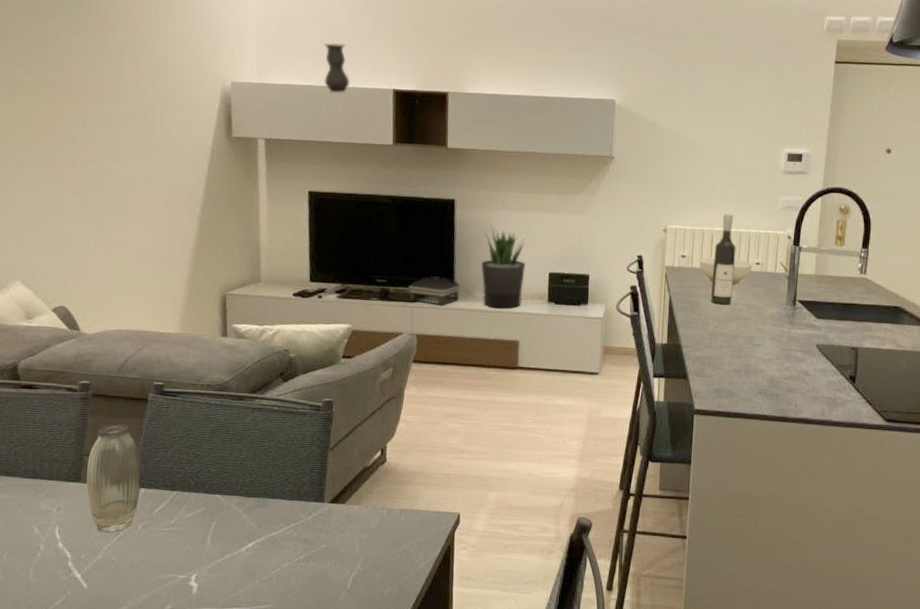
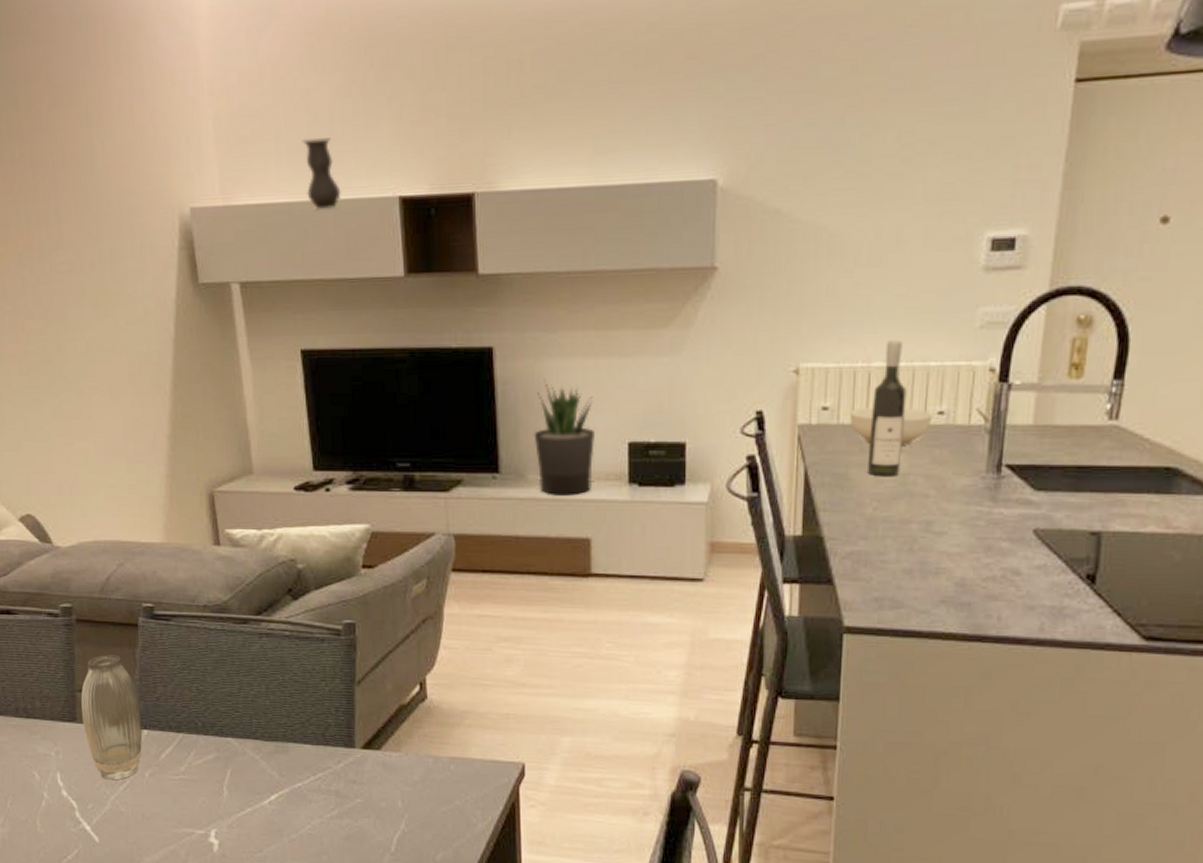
wireless router: present [408,276,460,306] -> none [439,456,508,495]

